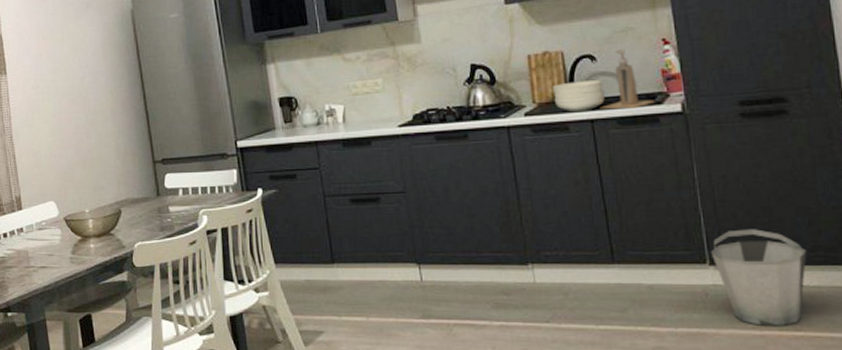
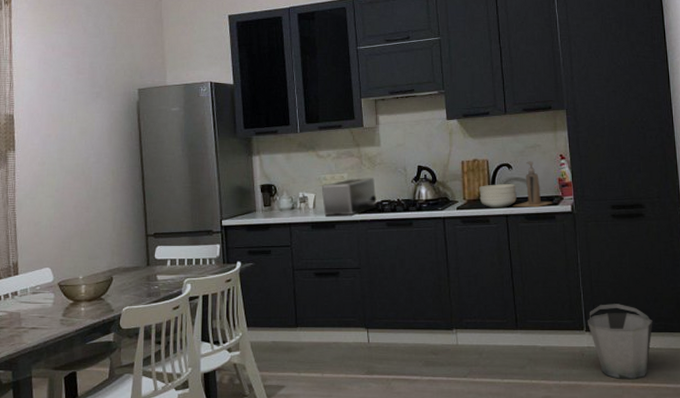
toaster: none [352,82,421,133] -> present [322,178,377,218]

